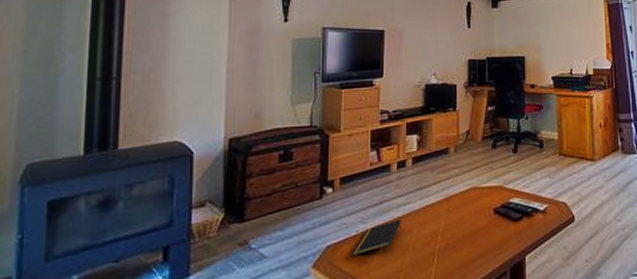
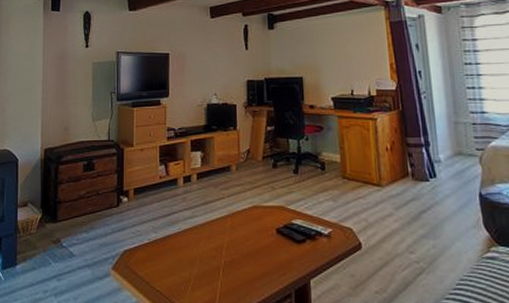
notepad: present [352,219,401,256] -> none [145,232,188,262]

